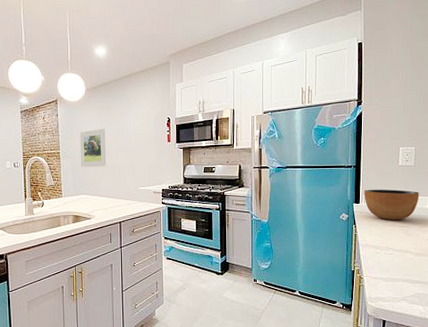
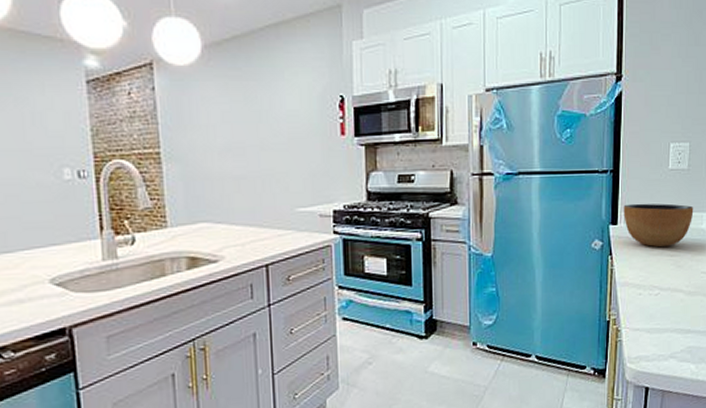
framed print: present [79,128,106,167] -> none [194,112,242,177]

